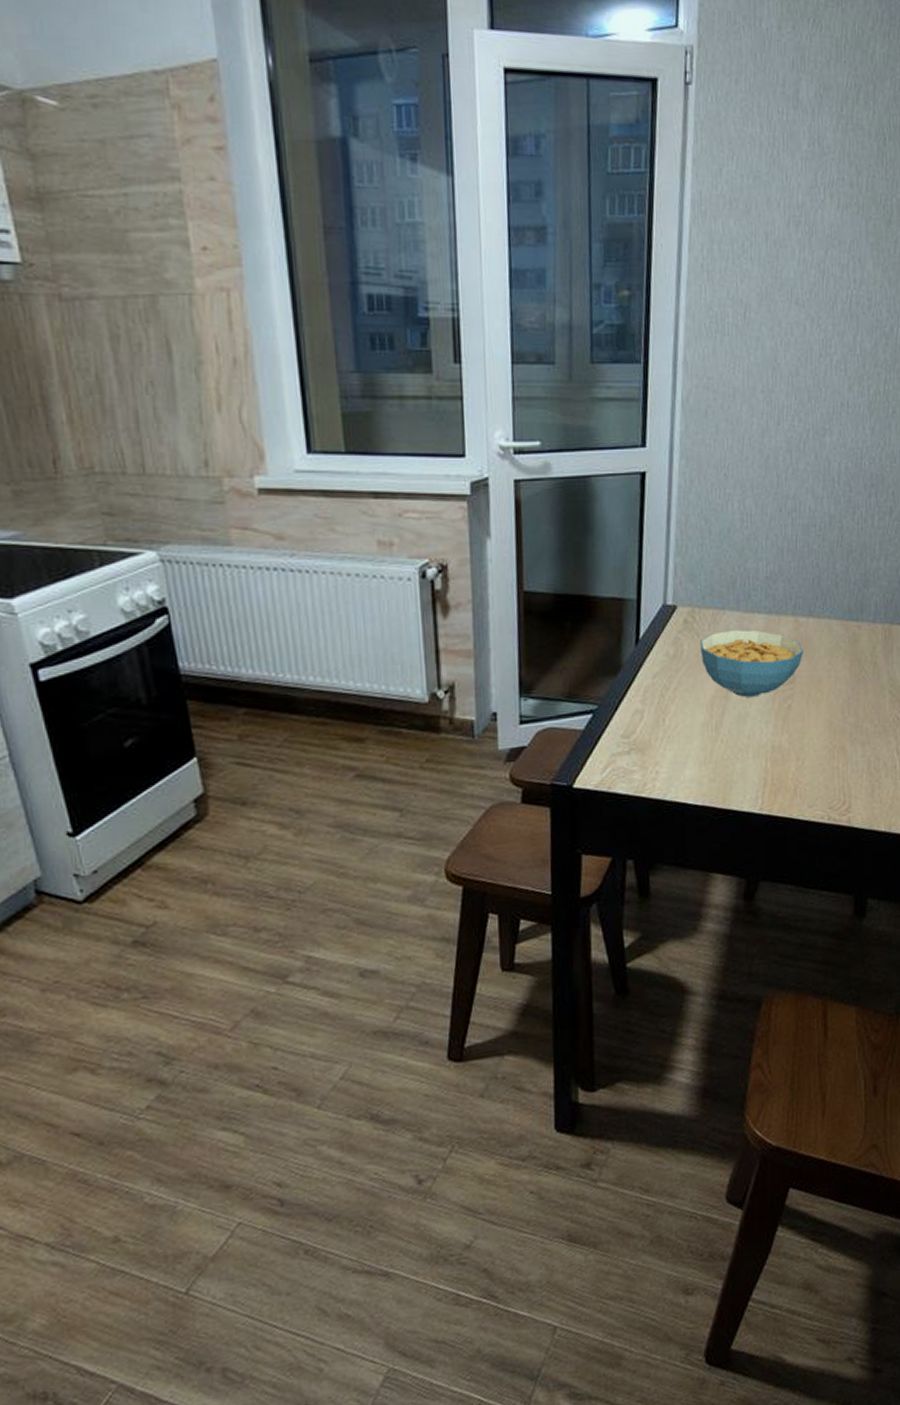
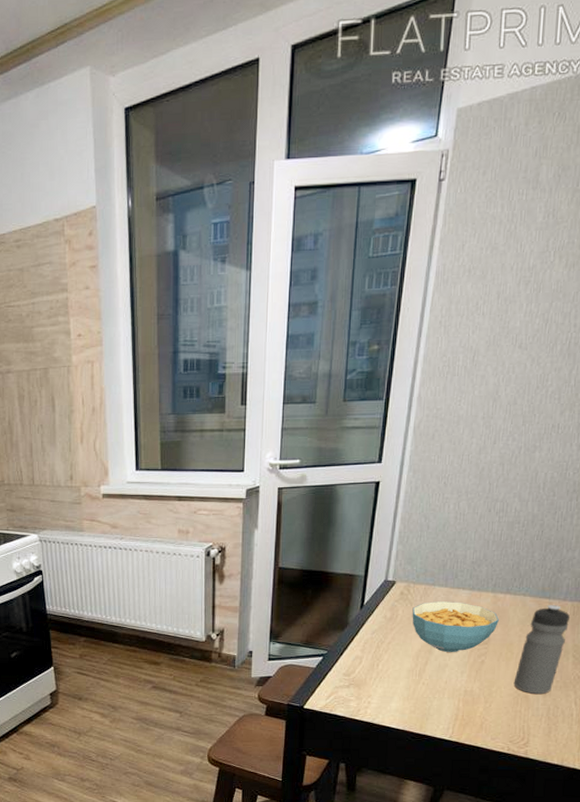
water bottle: none [827,628,883,744] -> present [513,604,571,694]

